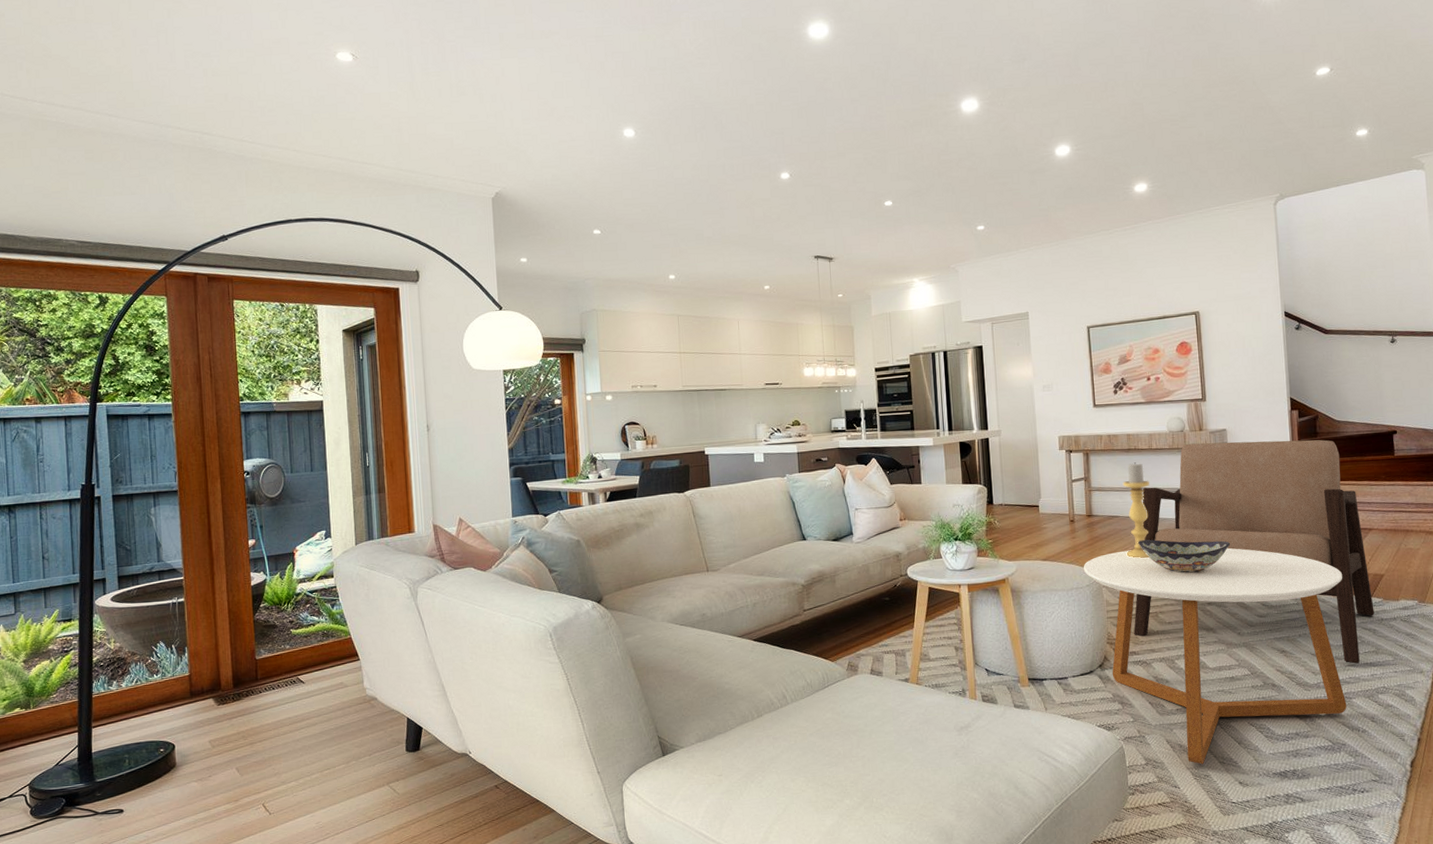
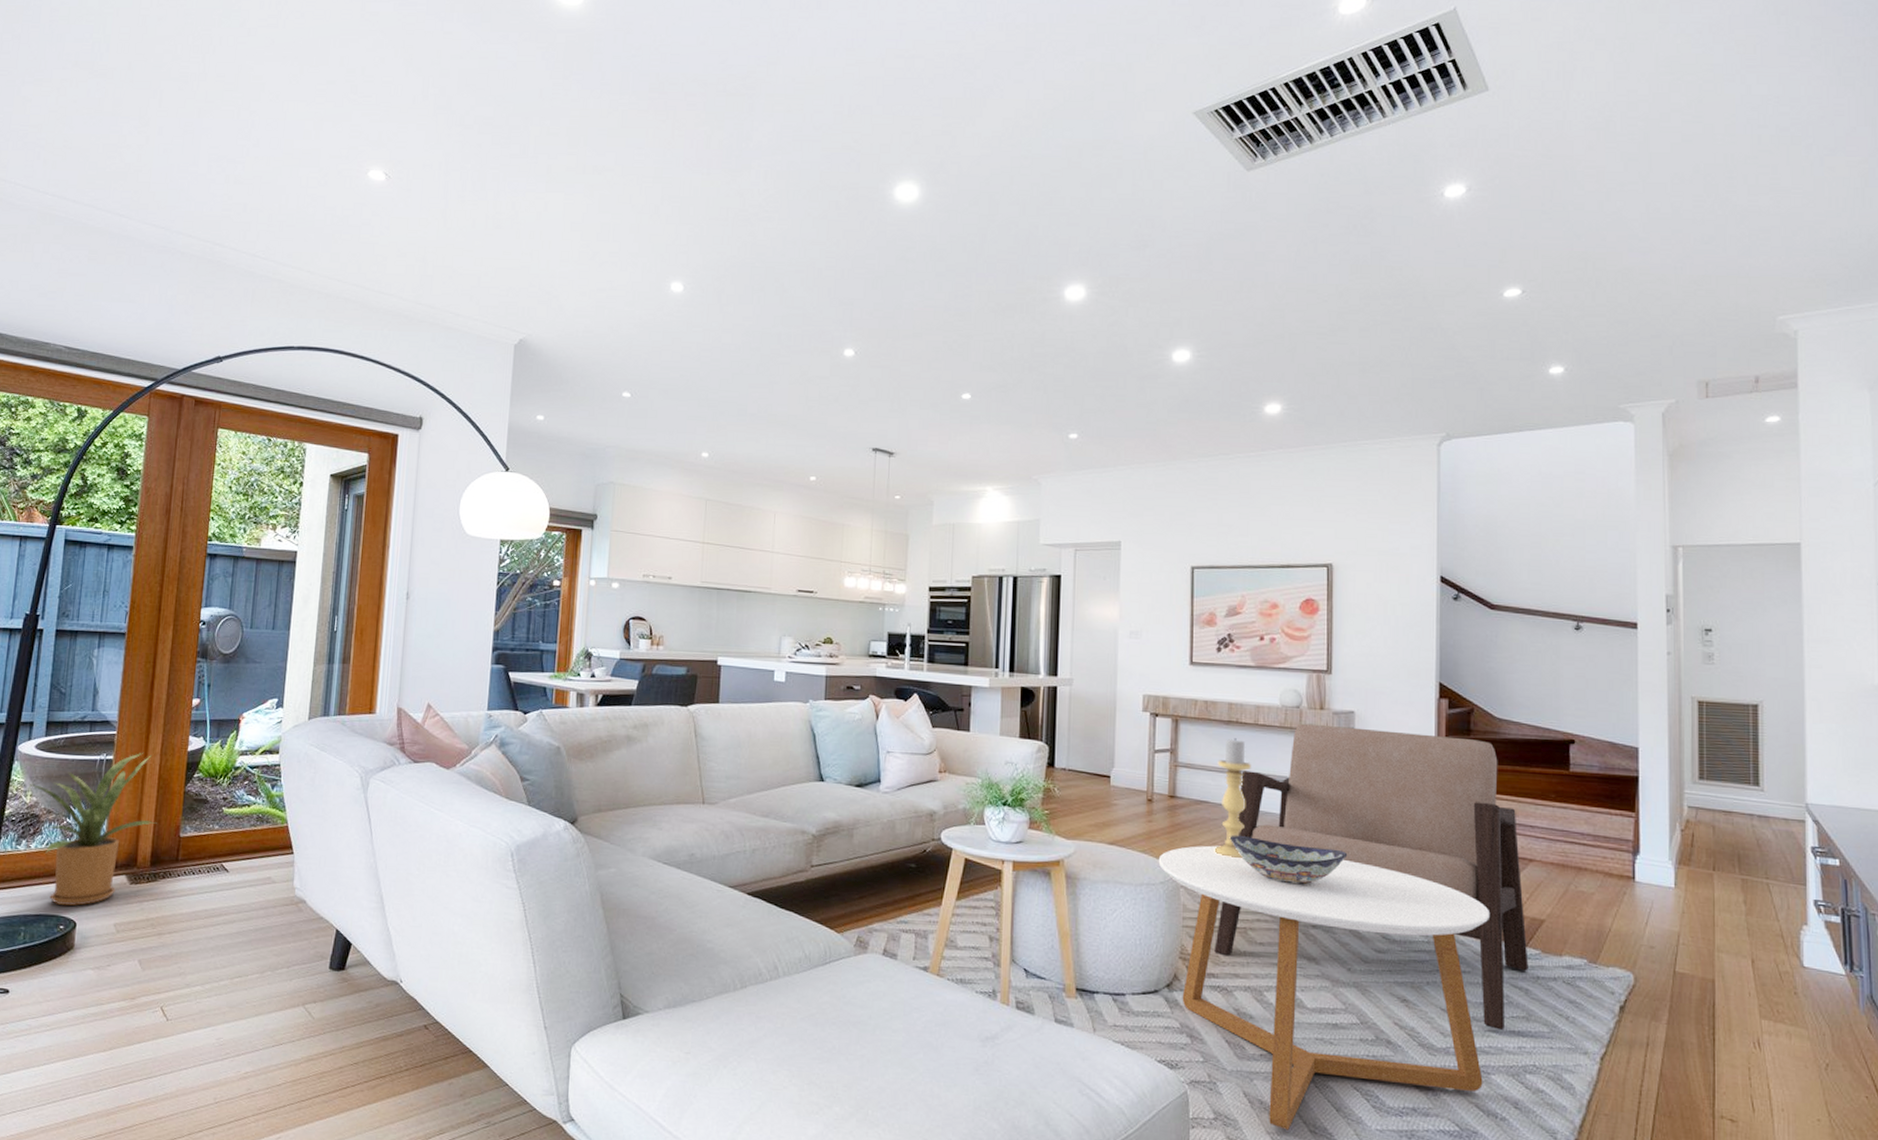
house plant: none [112,591,233,732] -> present [30,752,157,906]

